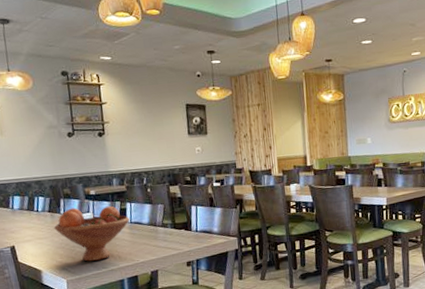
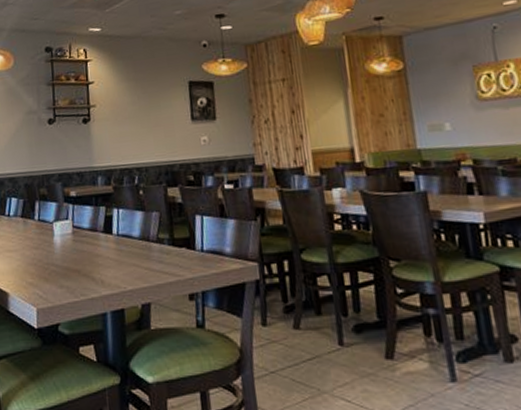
fruit bowl: present [54,205,130,262] -> none [26,211,117,285]

